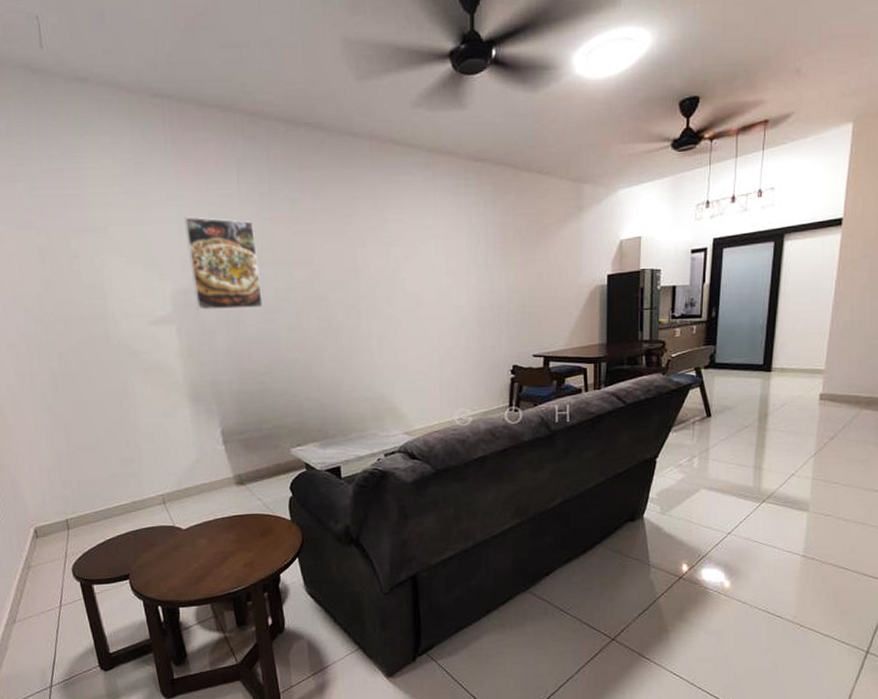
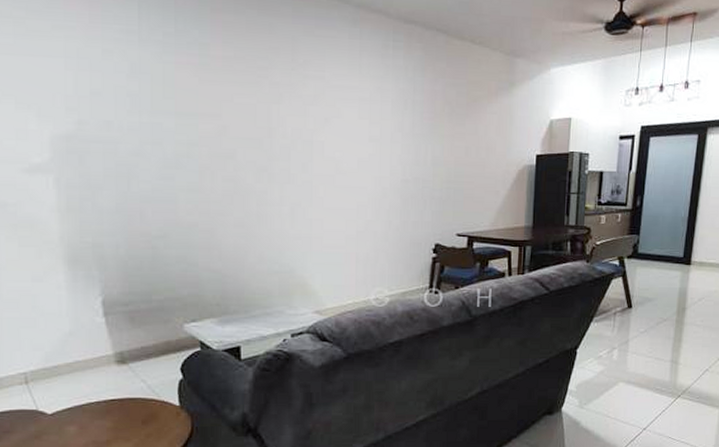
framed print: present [184,217,264,310] -> none [72,51,162,162]

